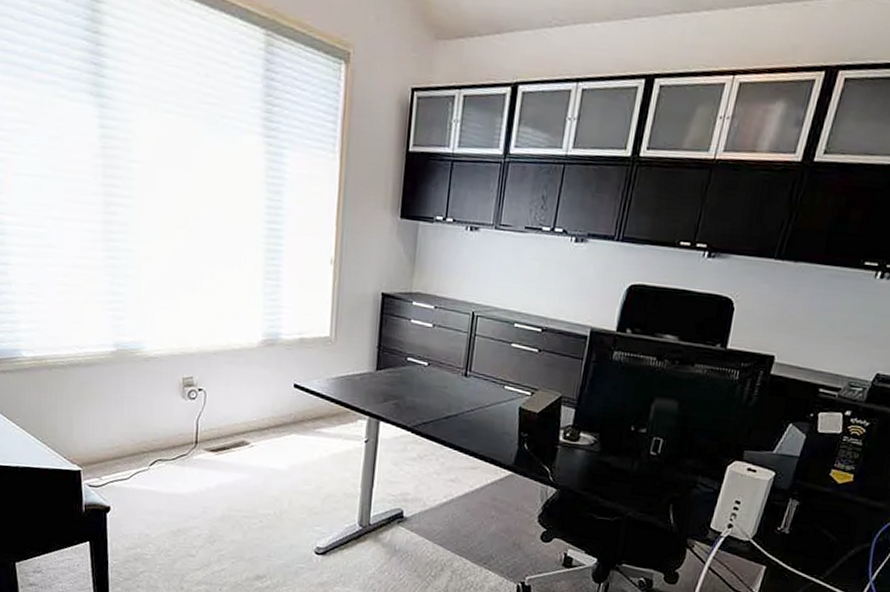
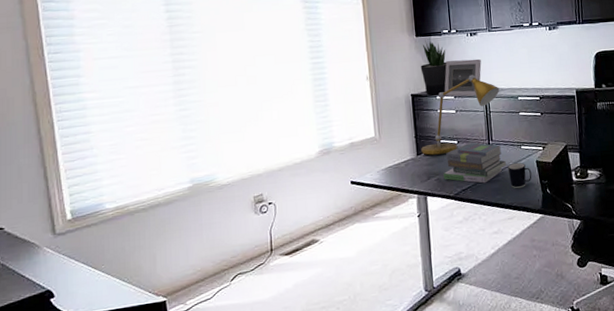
desk lamp: none [379,282,493,376] -> present [419,74,500,155]
planter: none [399,225,436,300] -> present [420,40,447,96]
books: none [403,368,482,421] -> present [443,142,506,184]
picture frame: none [423,257,478,311] -> present [444,58,482,97]
mug: none [481,404,511,437] -> present [507,162,532,189]

